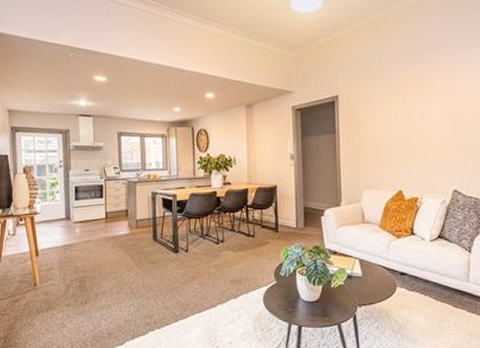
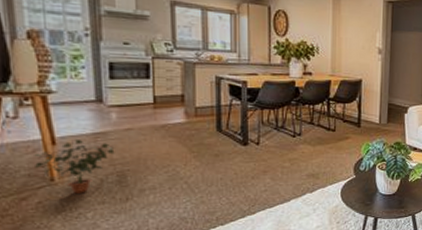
potted plant: none [24,250,78,297] -> present [34,138,115,194]

